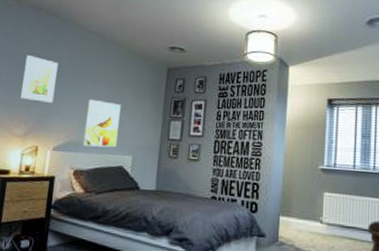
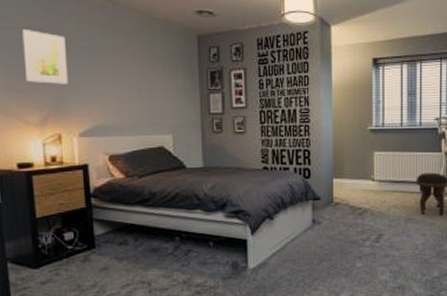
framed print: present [82,98,121,148] -> none [110,76,153,130]

